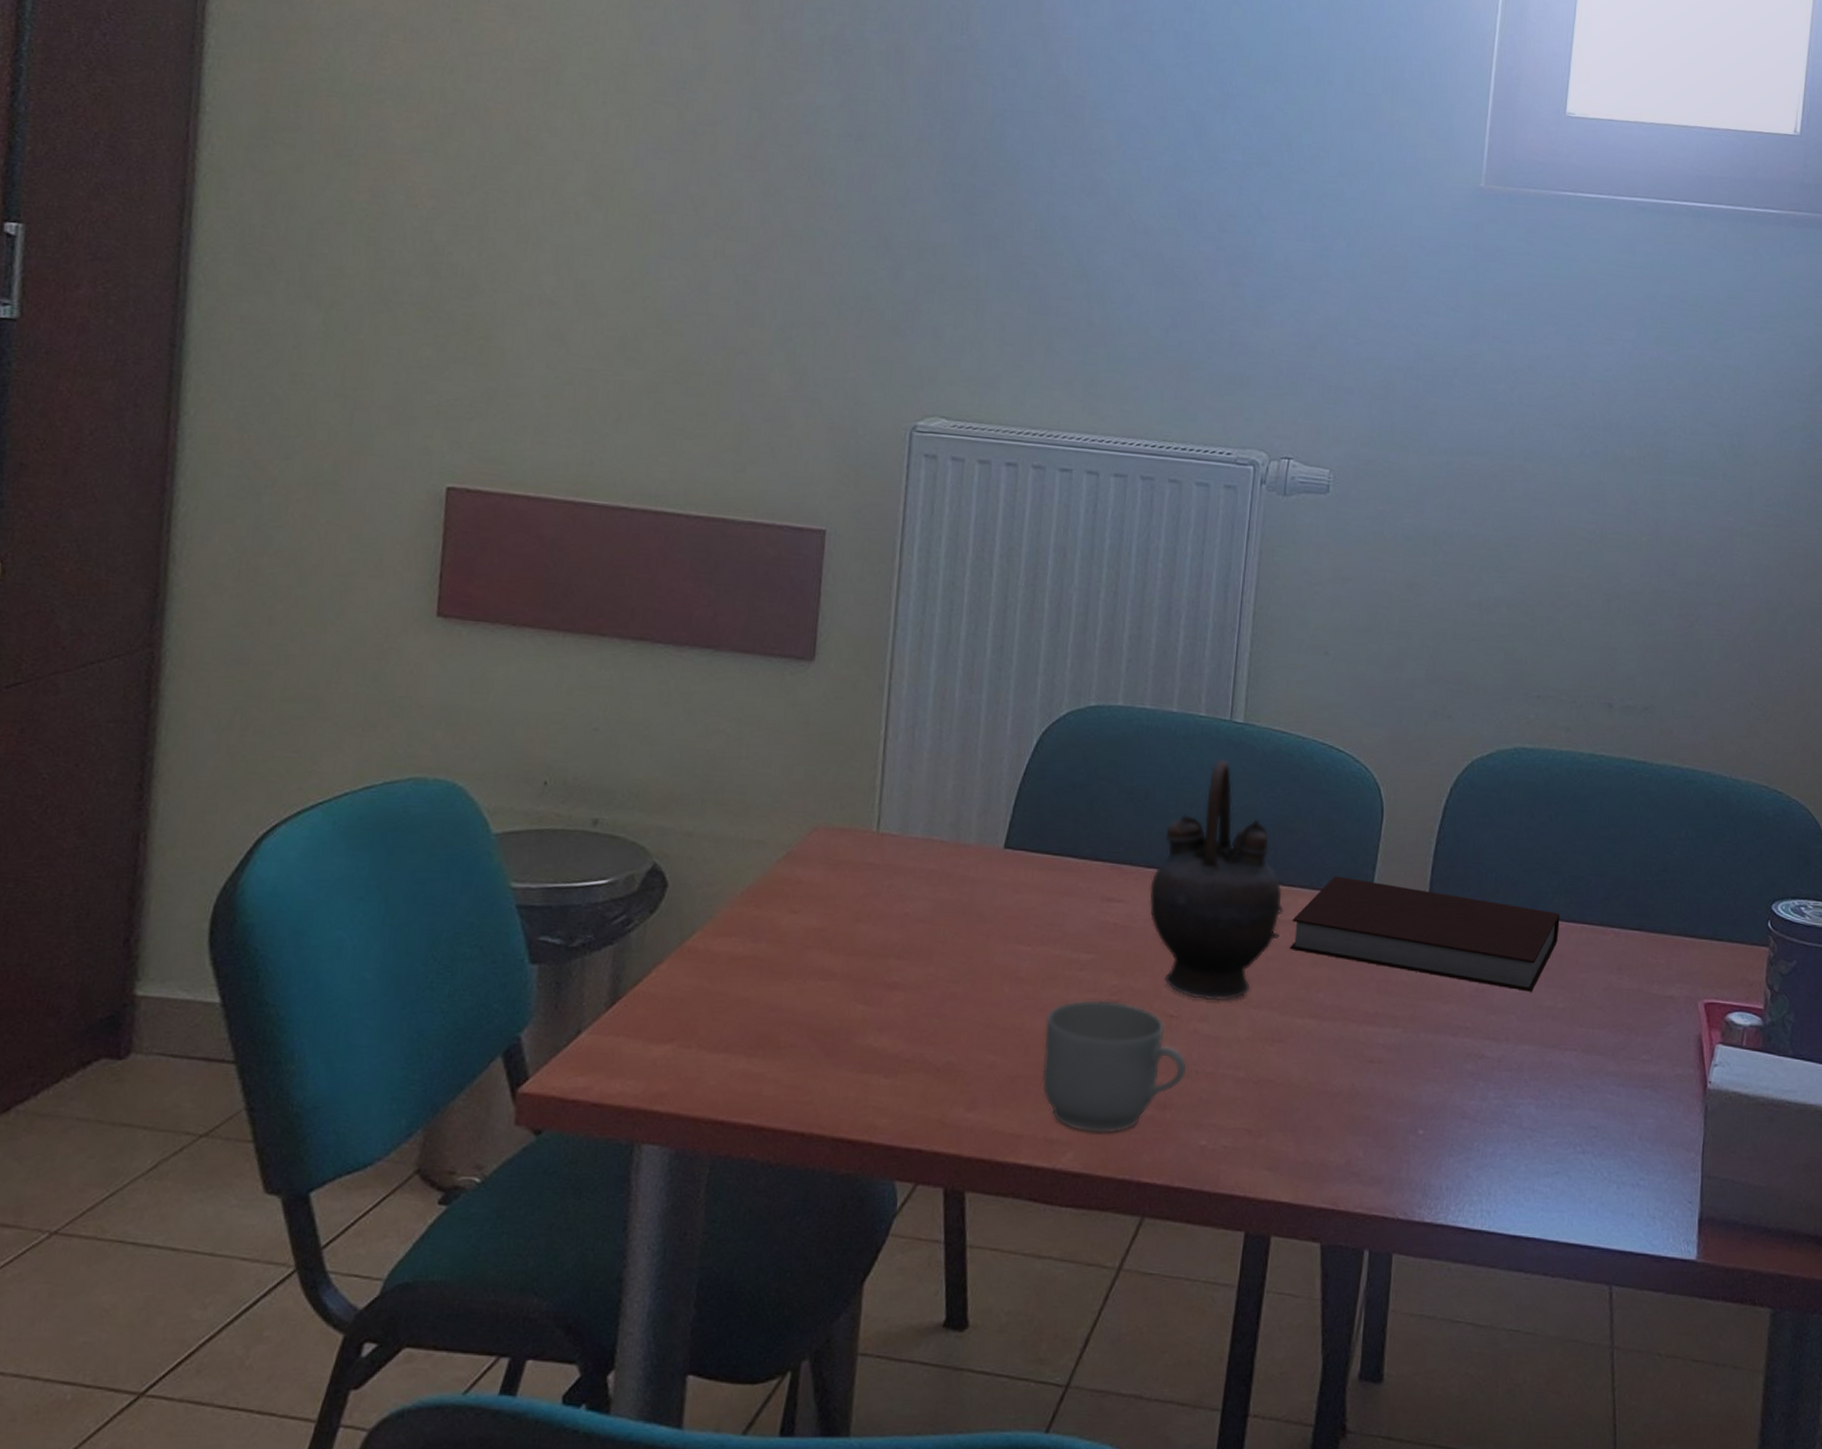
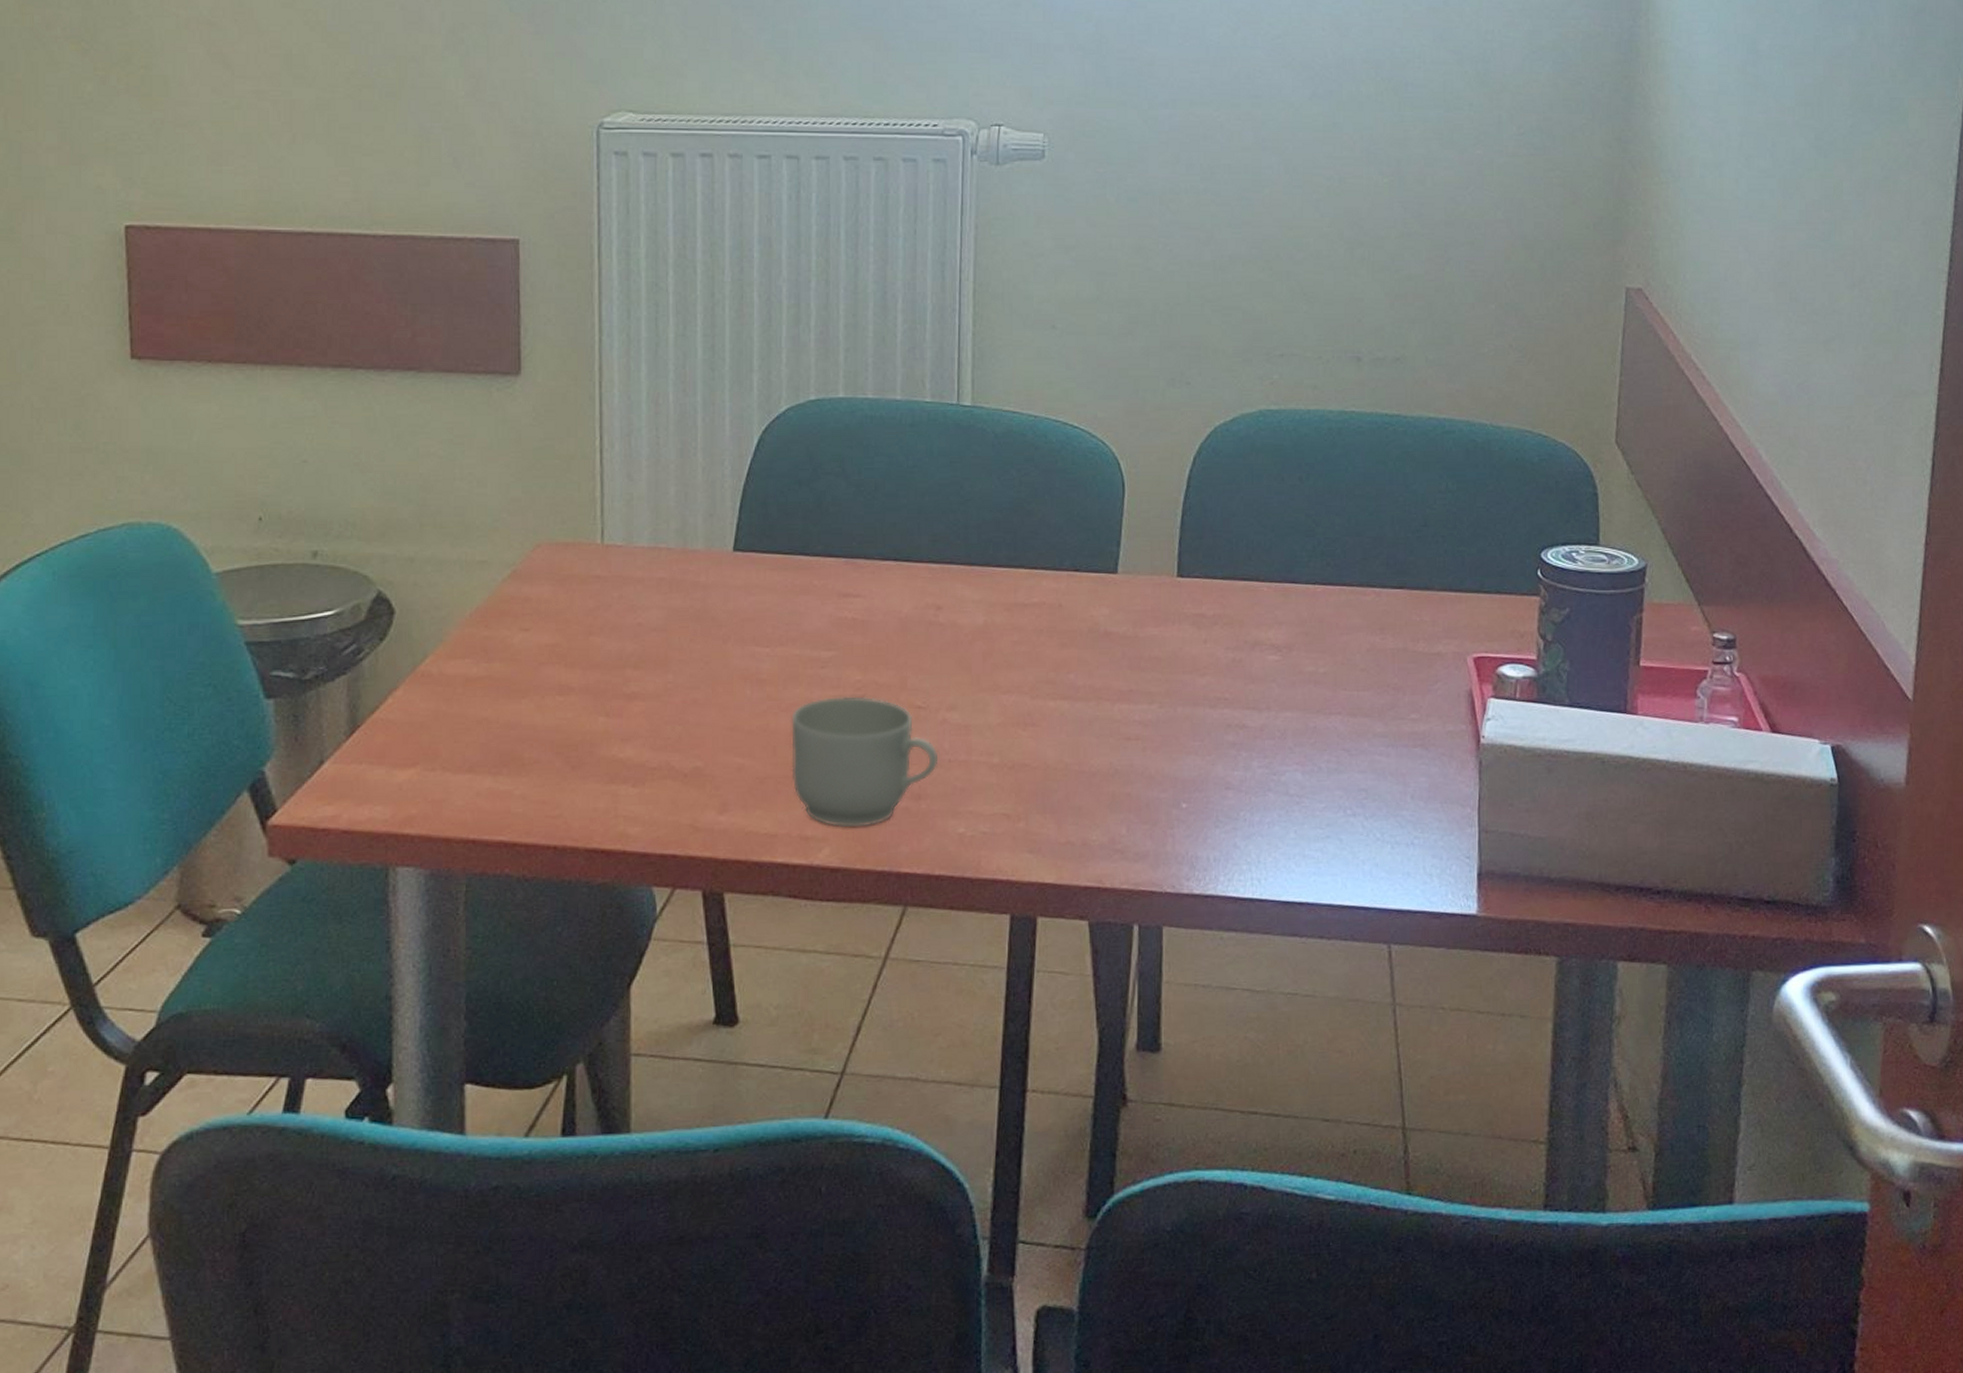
teapot: present [1149,758,1284,1001] -> none [887,444,1027,690]
notebook: present [1289,876,1560,992] -> none [1035,555,1317,659]

